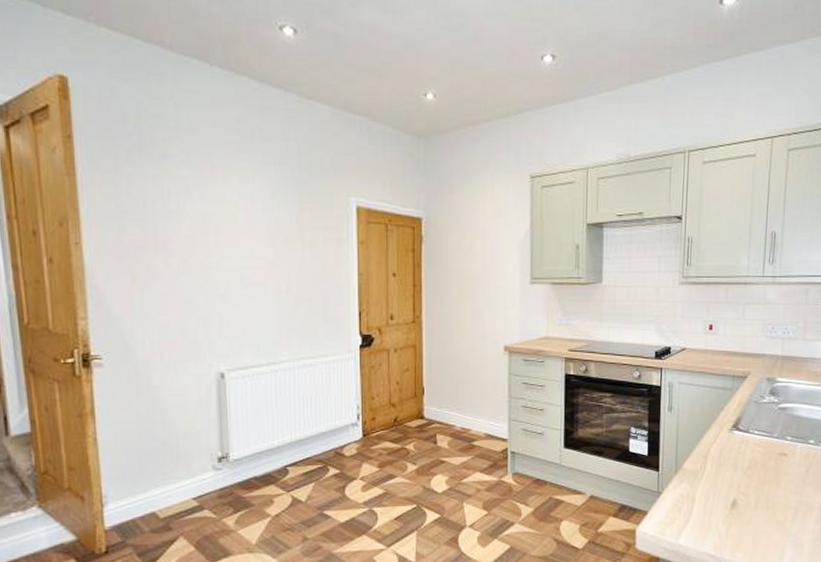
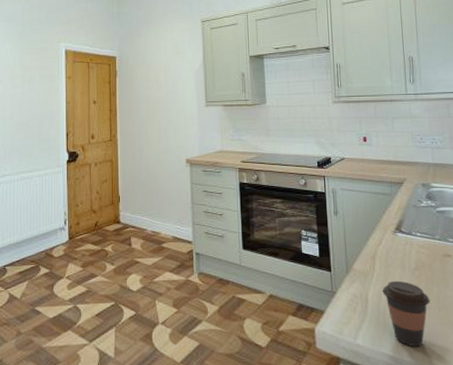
coffee cup: none [711,480,759,546] -> present [382,280,430,347]

